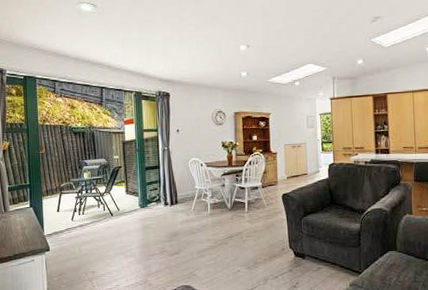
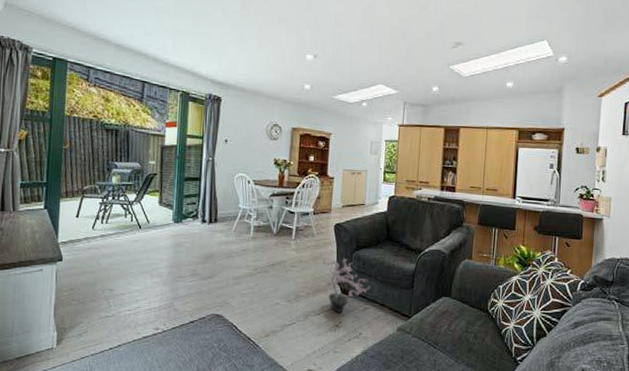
potted plant: none [275,224,321,274] -> present [322,257,370,312]

